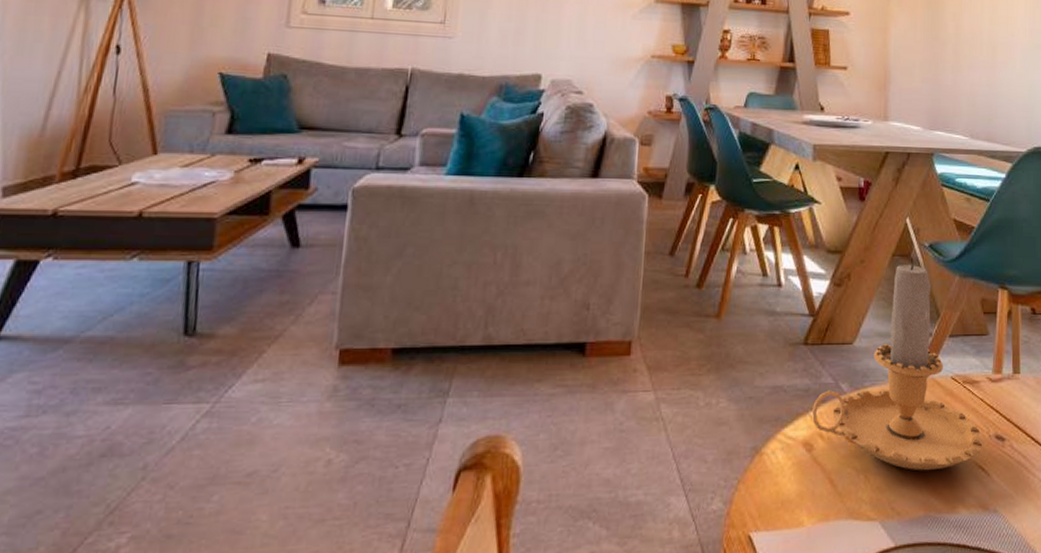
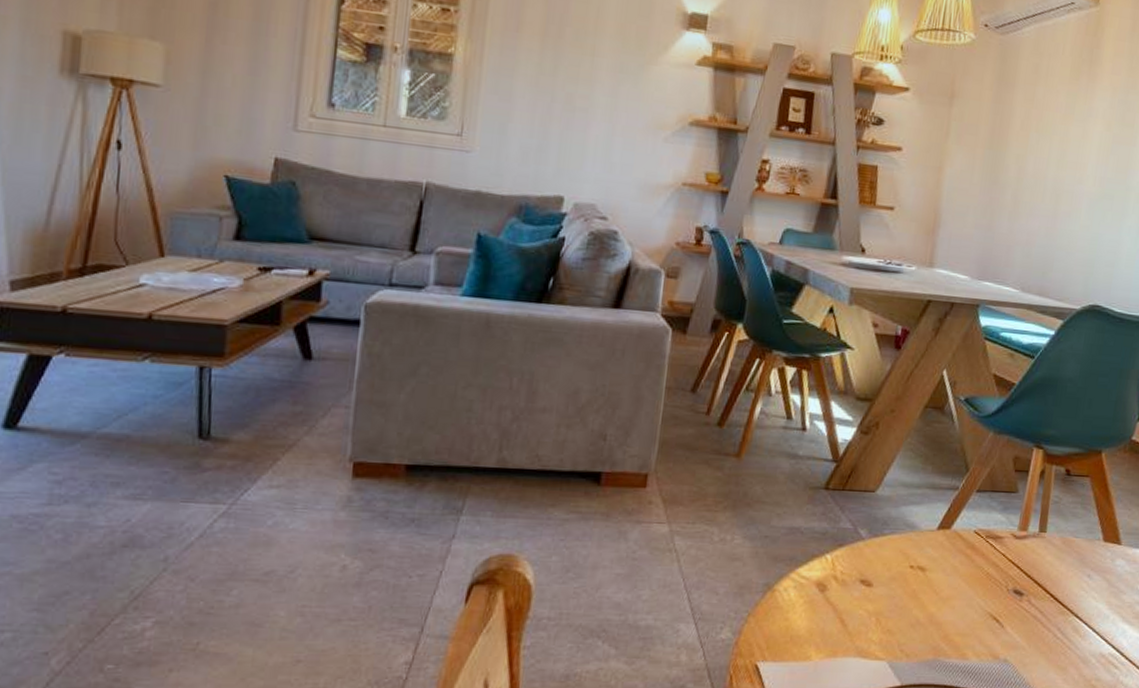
candle: present [812,257,983,471] -> none [827,409,1001,618]

